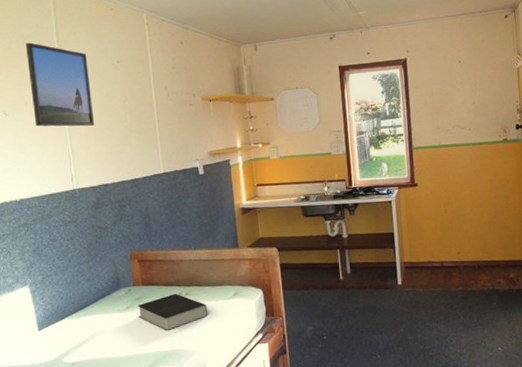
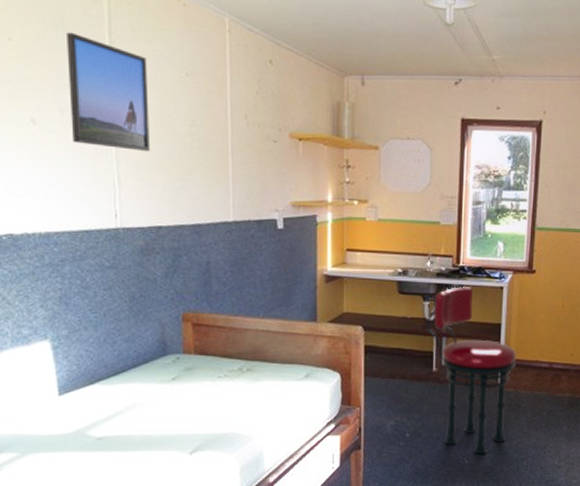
book: present [137,293,208,331] -> none [186,367,272,410]
stool: none [329,203,411,349] -> present [426,285,517,455]

